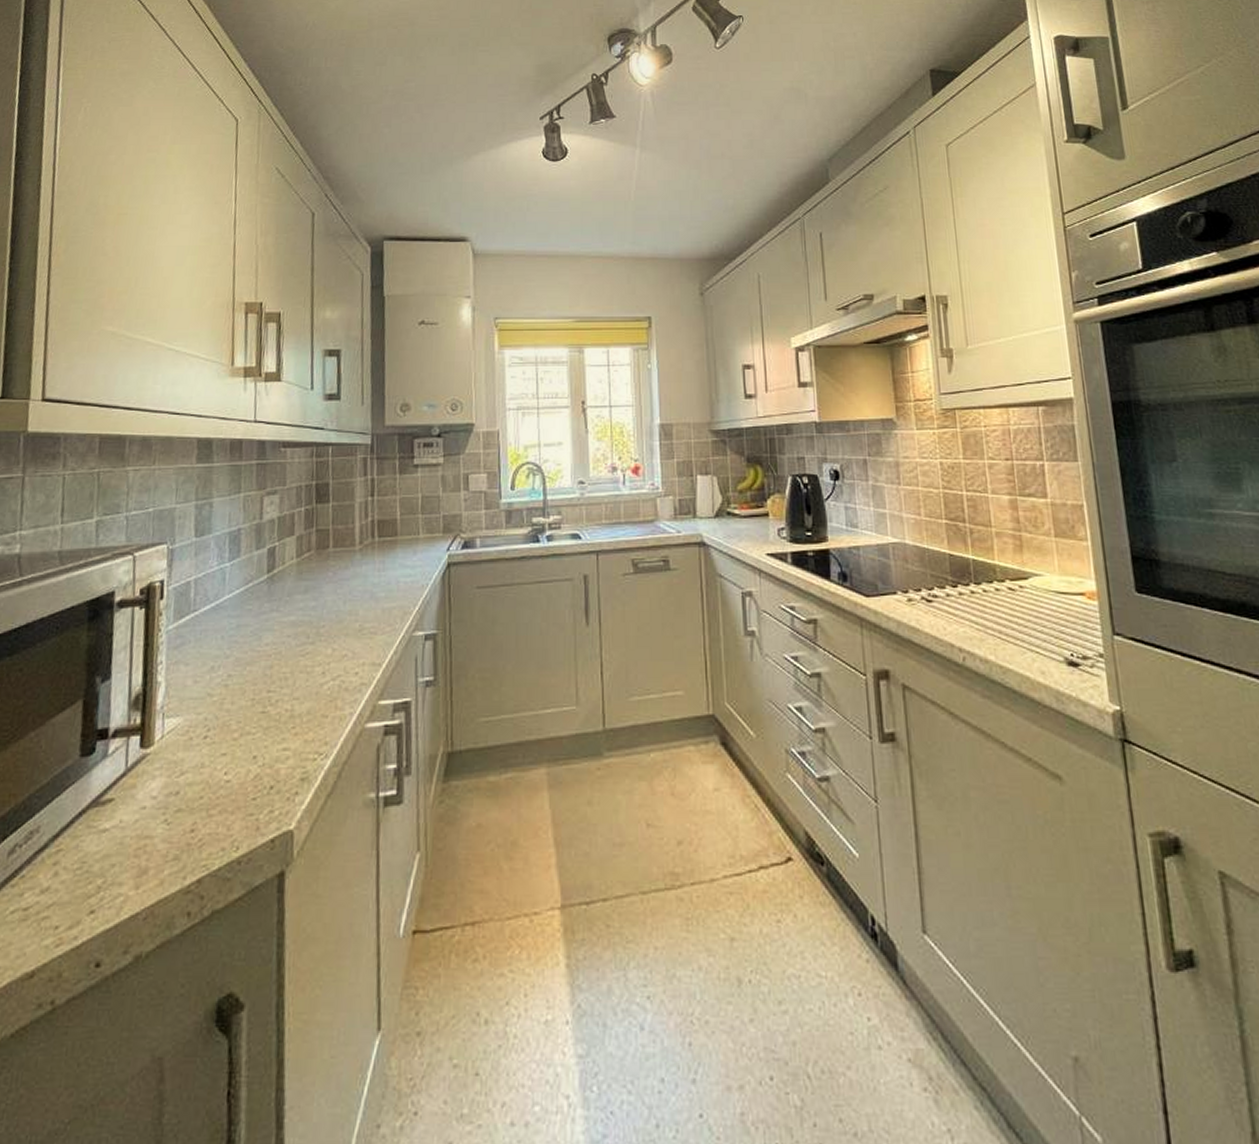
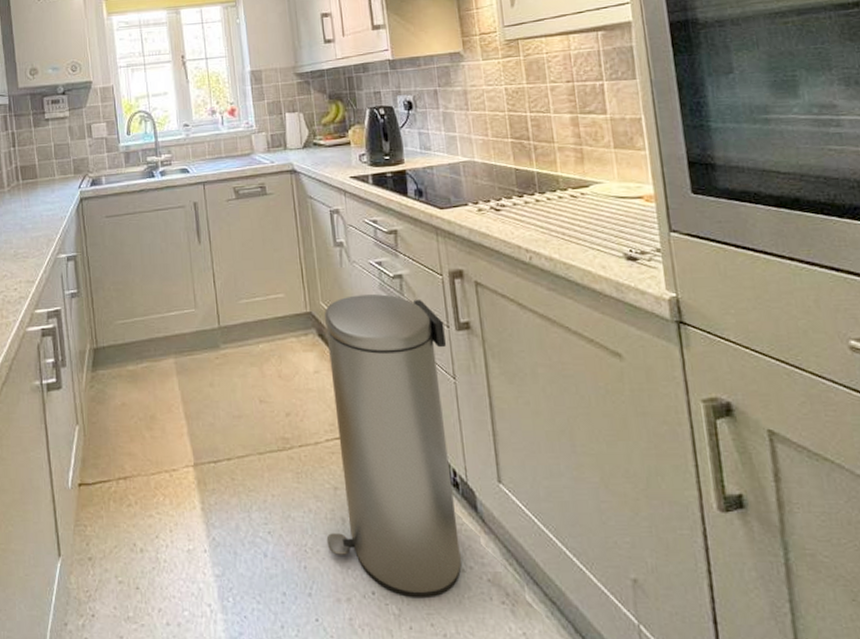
pedal bin: none [718,696,878,1085] -> present [324,294,461,599]

